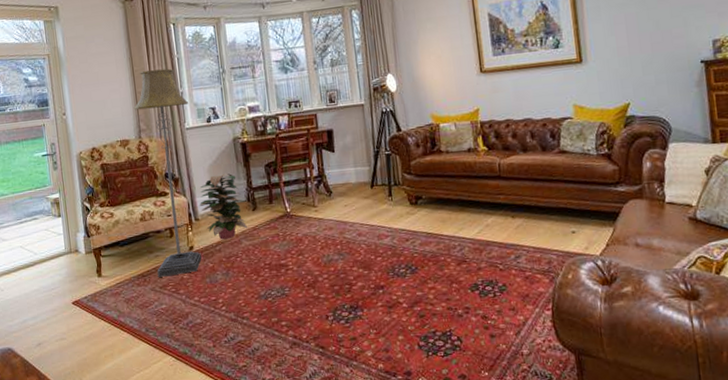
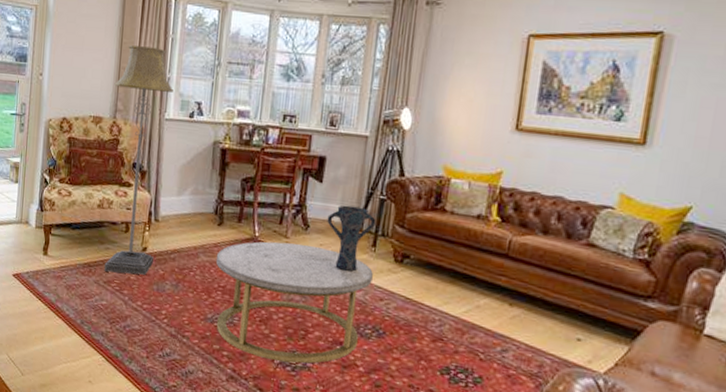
decorative plant: present [199,173,248,240] -> none [162,177,212,250]
coffee table: none [257,207,396,319] -> present [215,241,373,364]
vase: none [345,165,388,223] -> present [327,205,376,272]

